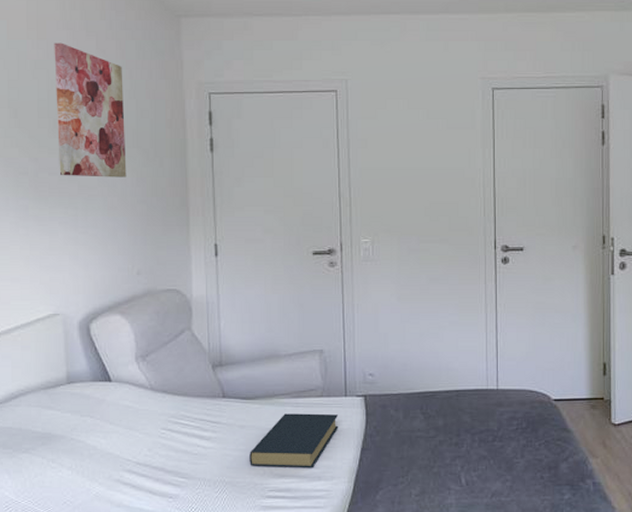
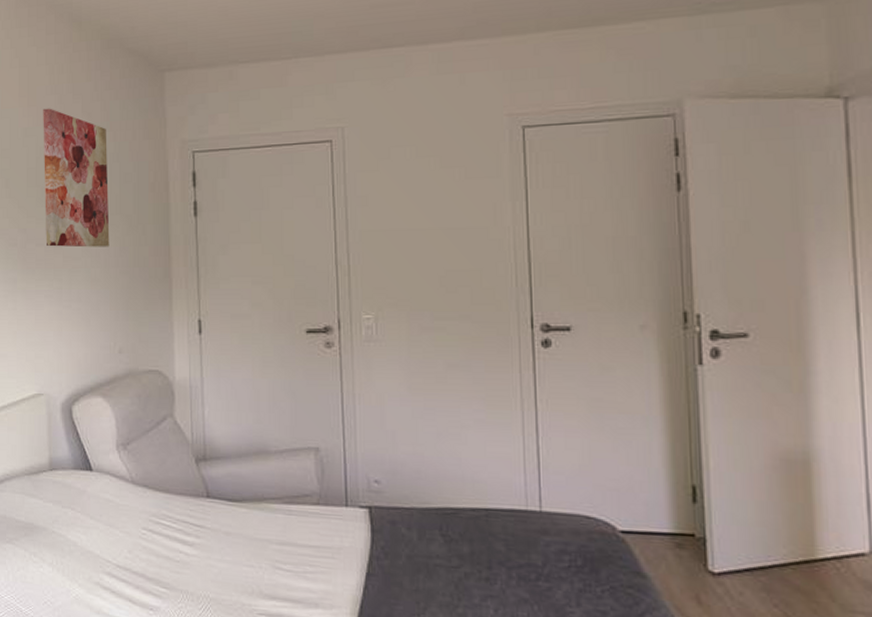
hardback book: present [249,413,339,468] -> none [236,522,339,592]

